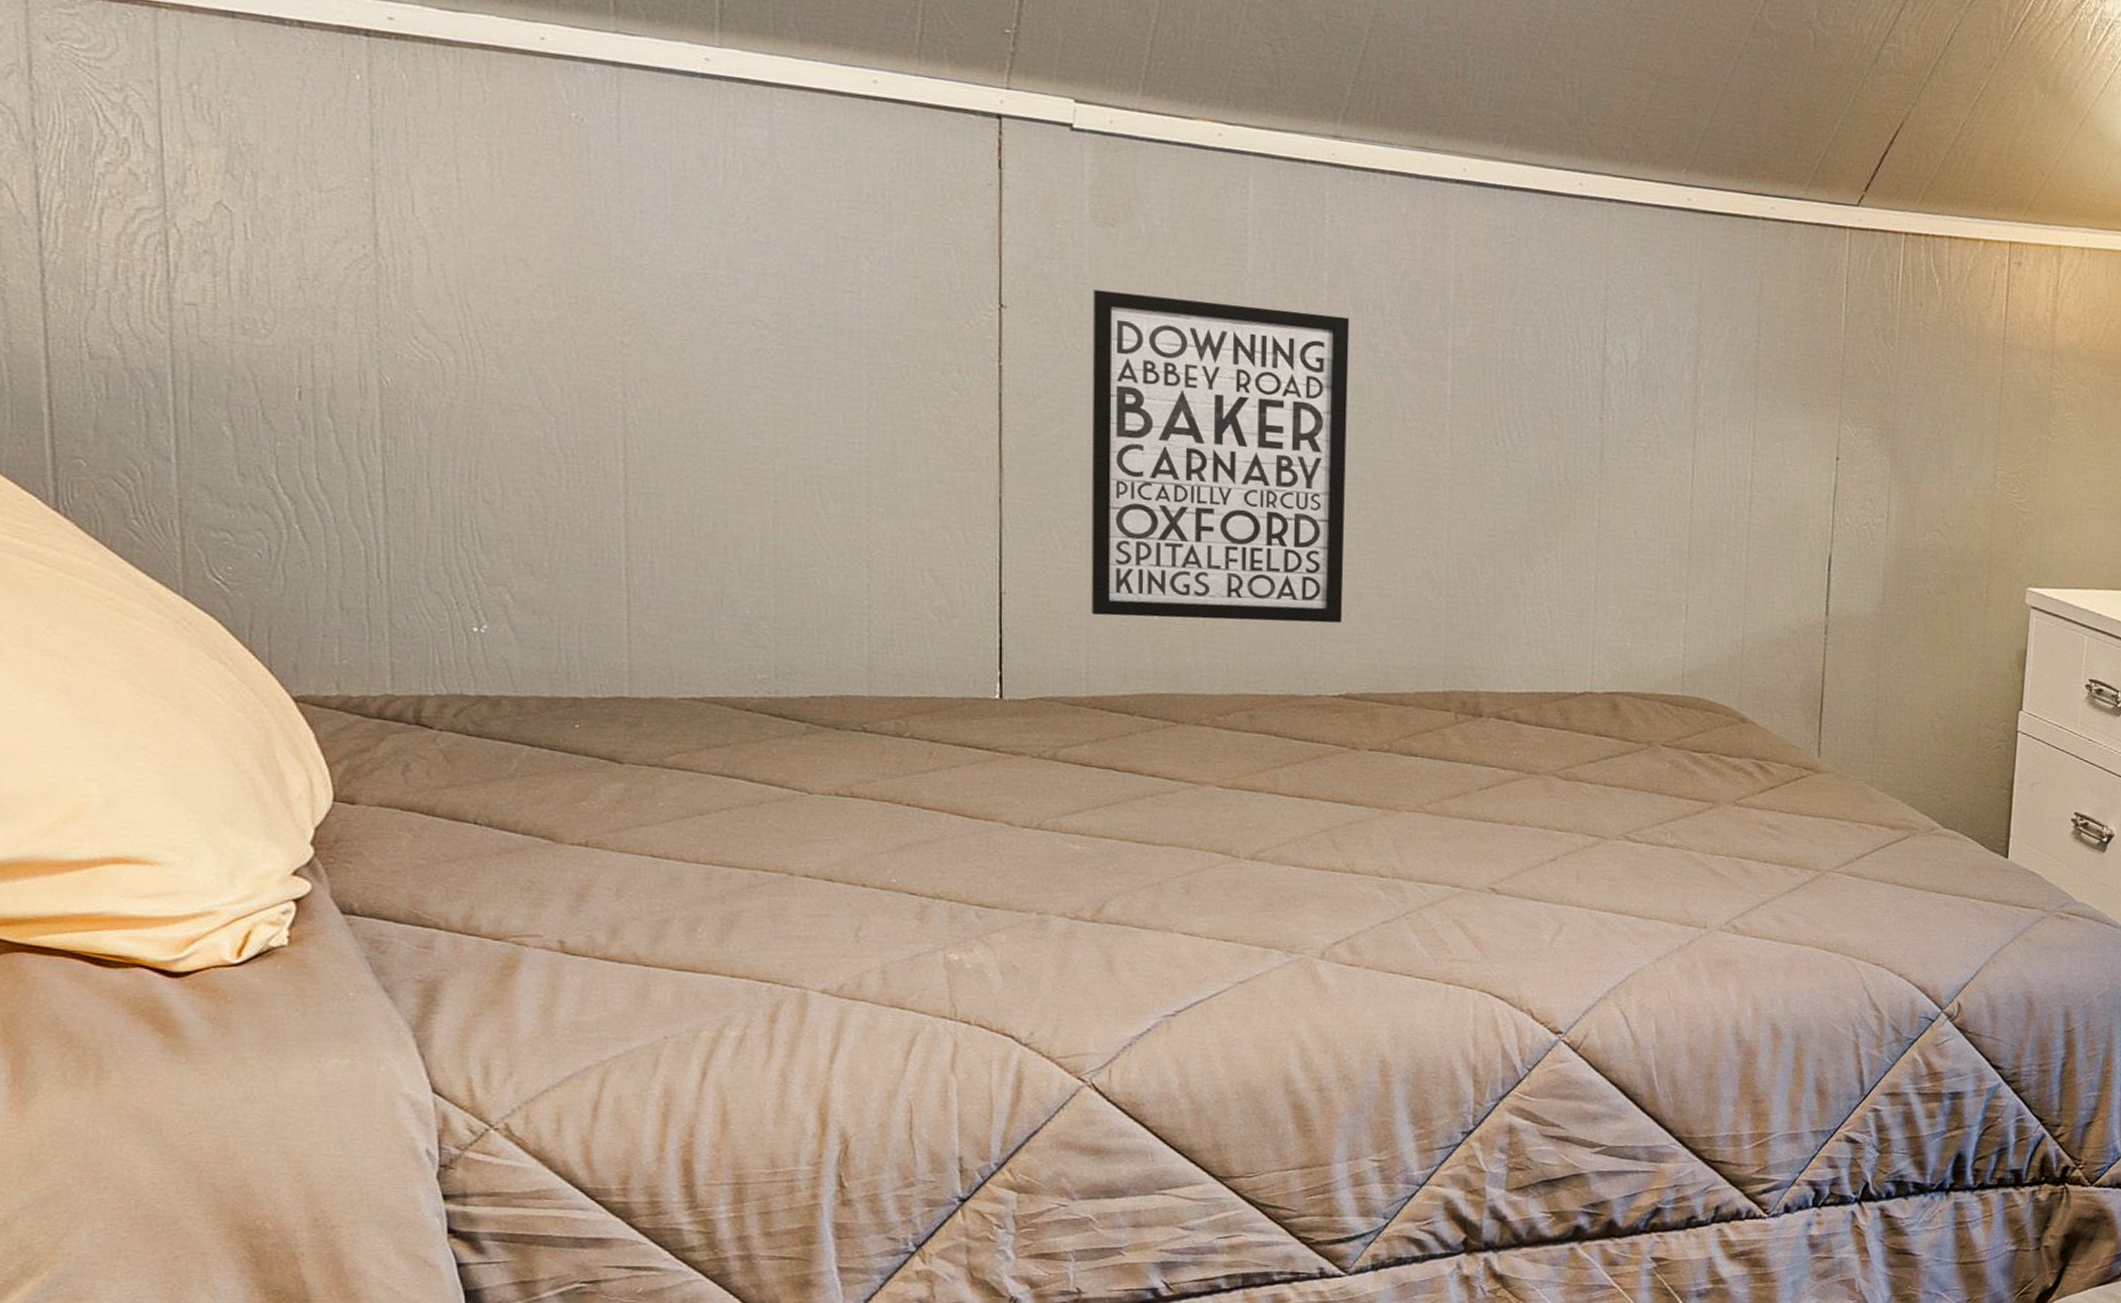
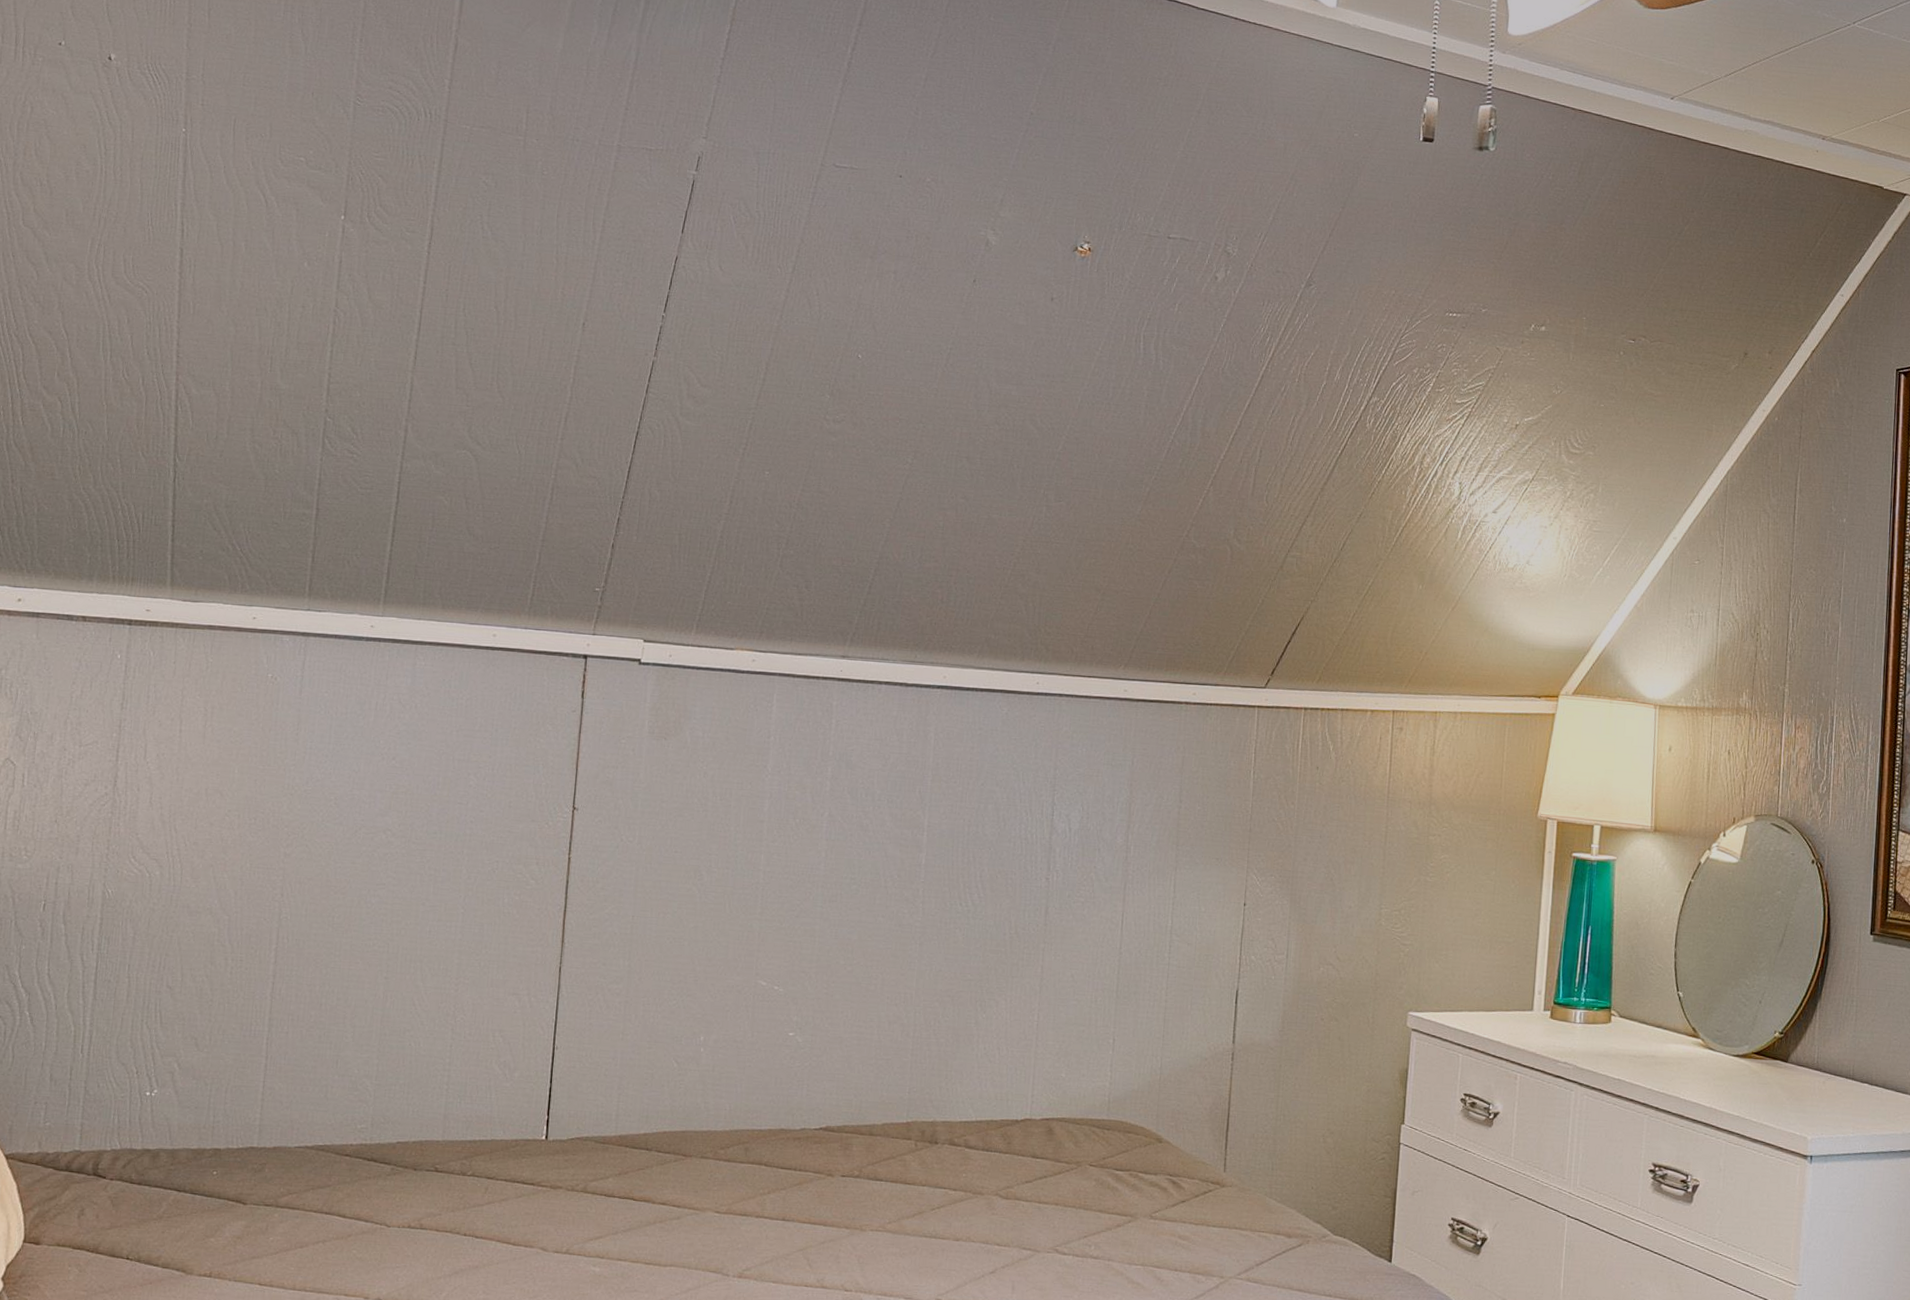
wall art: present [1090,289,1350,623] -> none [623,791,847,1065]

